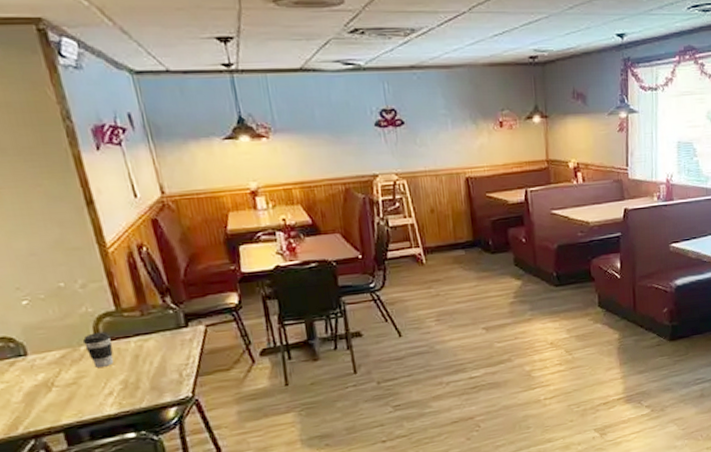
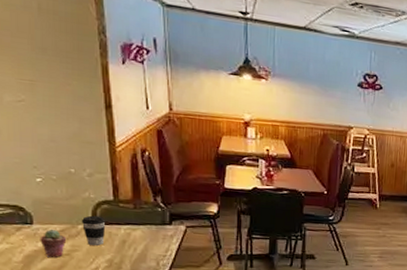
potted succulent: none [38,356,71,390] -> present [40,229,67,258]

